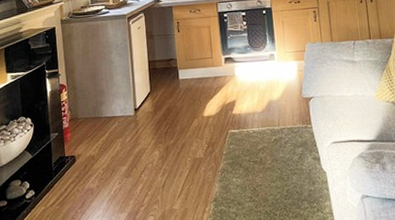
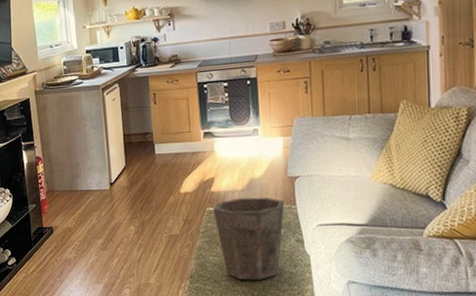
waste bin: none [235,117,302,200] -> present [213,197,285,280]

